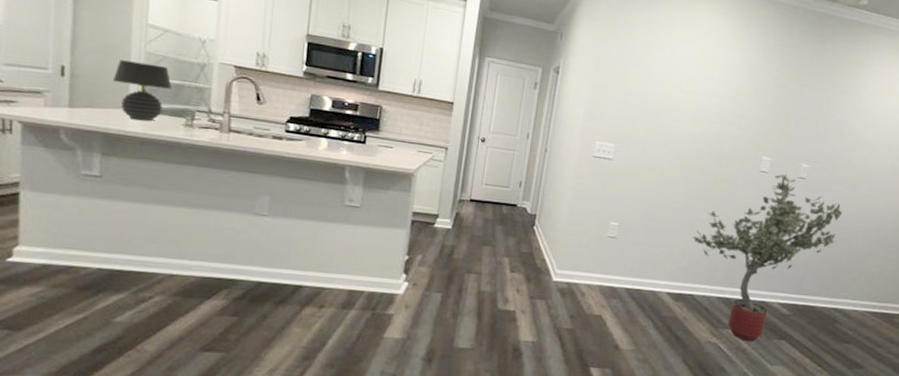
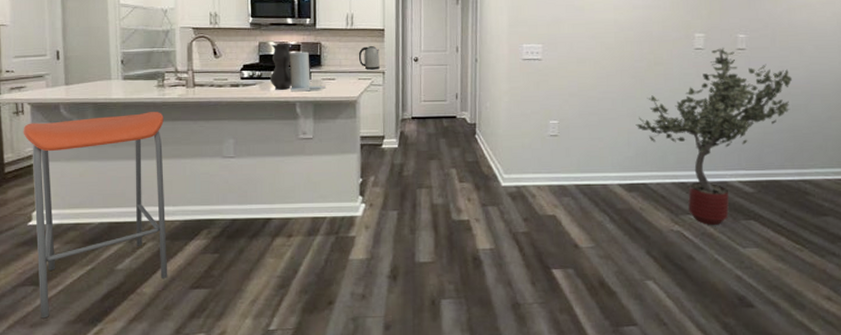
bar stool: none [9,144,189,367] -> present [23,112,168,319]
table lamp: present [113,60,172,121] -> none [97,37,144,88]
vase: none [318,99,349,151] -> present [269,44,292,90]
paper towel: none [341,111,381,157] -> present [289,51,326,92]
kettle: none [421,117,445,144] -> present [358,45,380,70]

